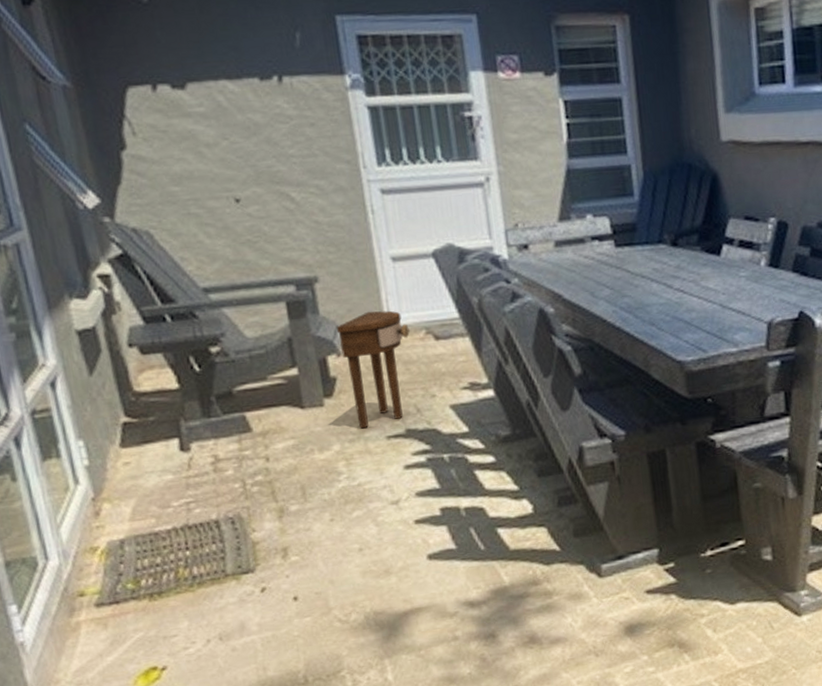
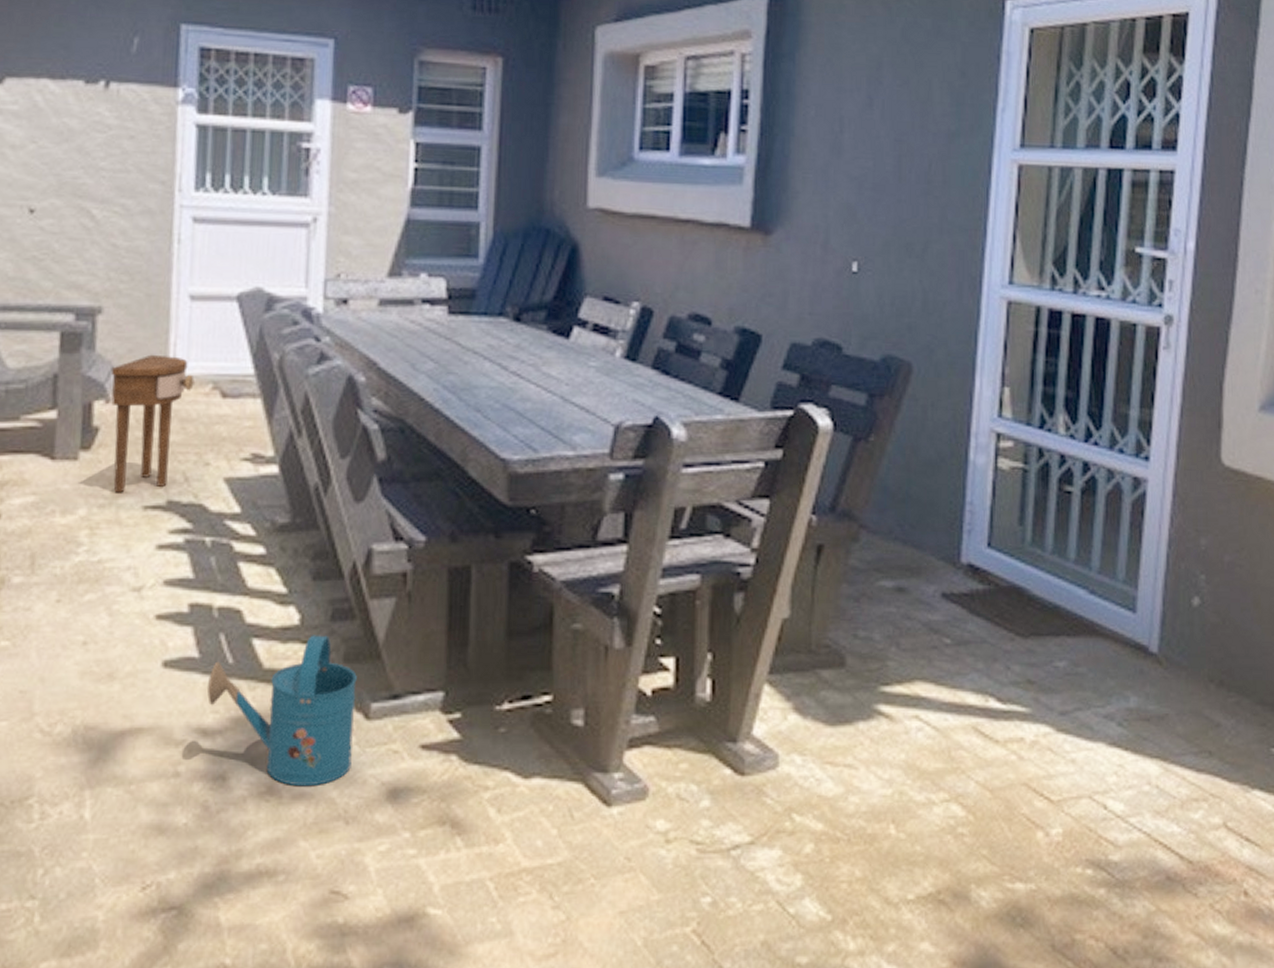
watering can: none [467,518,593,634] -> present [207,635,357,787]

